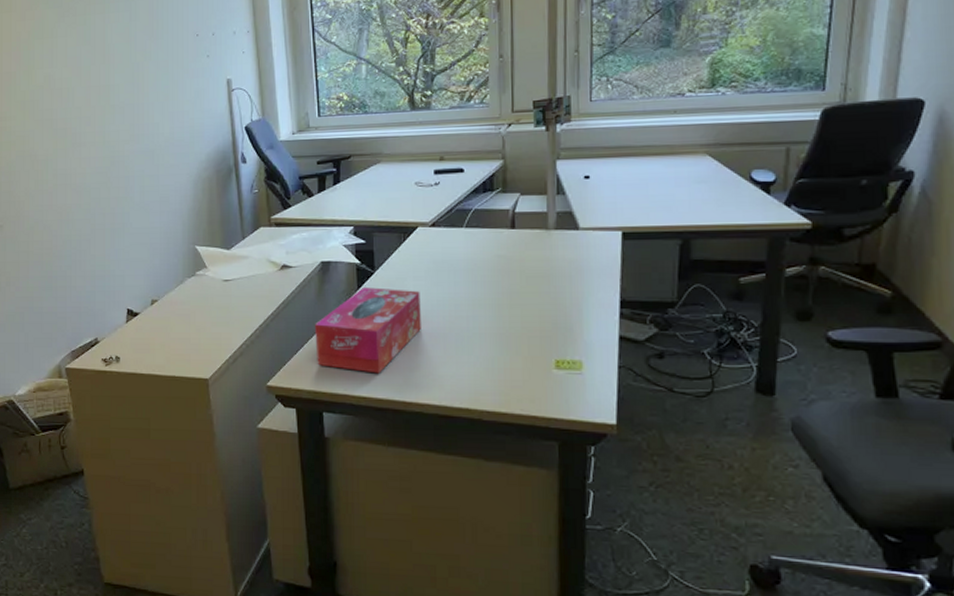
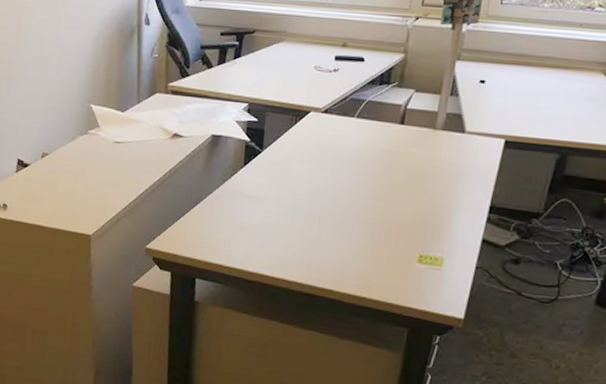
tissue box: present [315,287,421,374] -> none [196,165,303,249]

